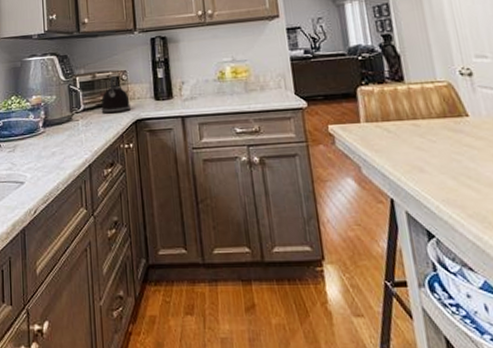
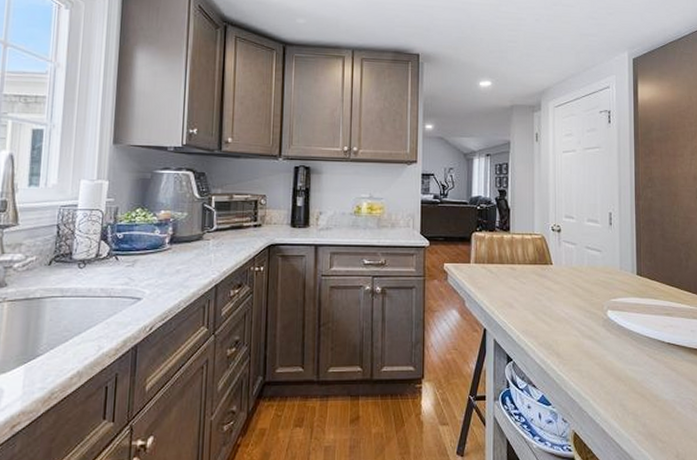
kettle: present [101,75,131,114] -> none [235,198,266,236]

